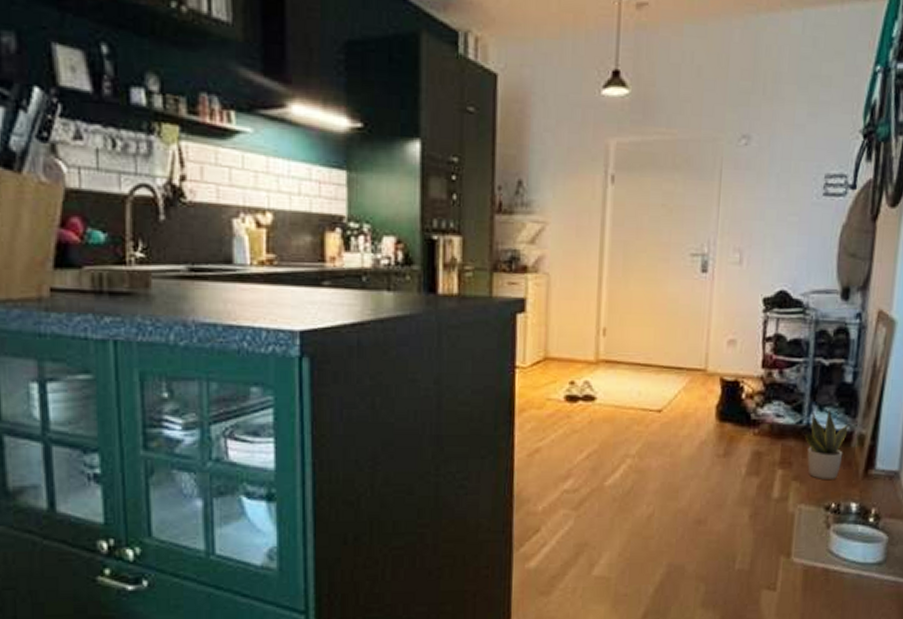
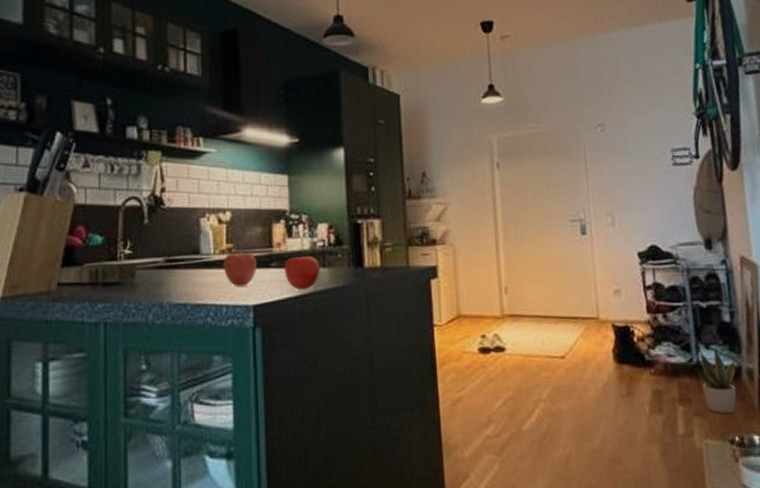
fruit: none [262,255,305,308] -> present [223,244,257,287]
fruit: none [339,270,383,317] -> present [285,251,319,291]

